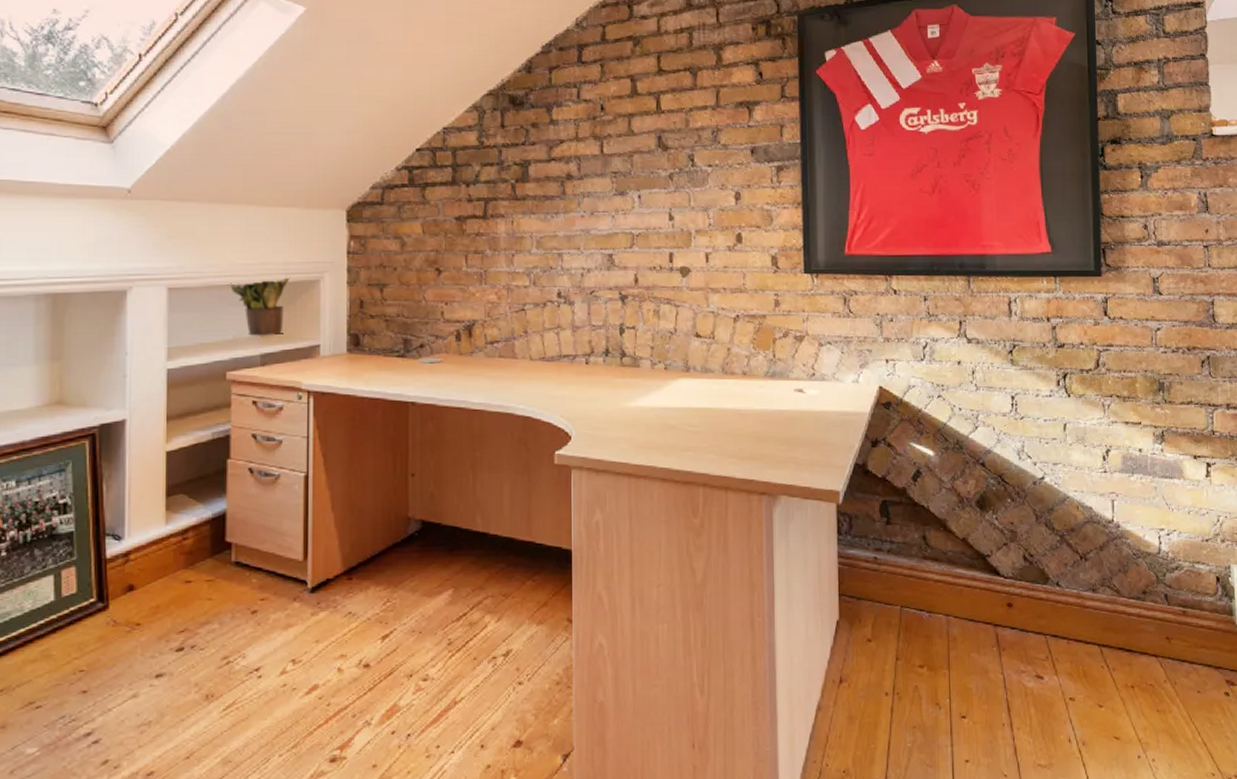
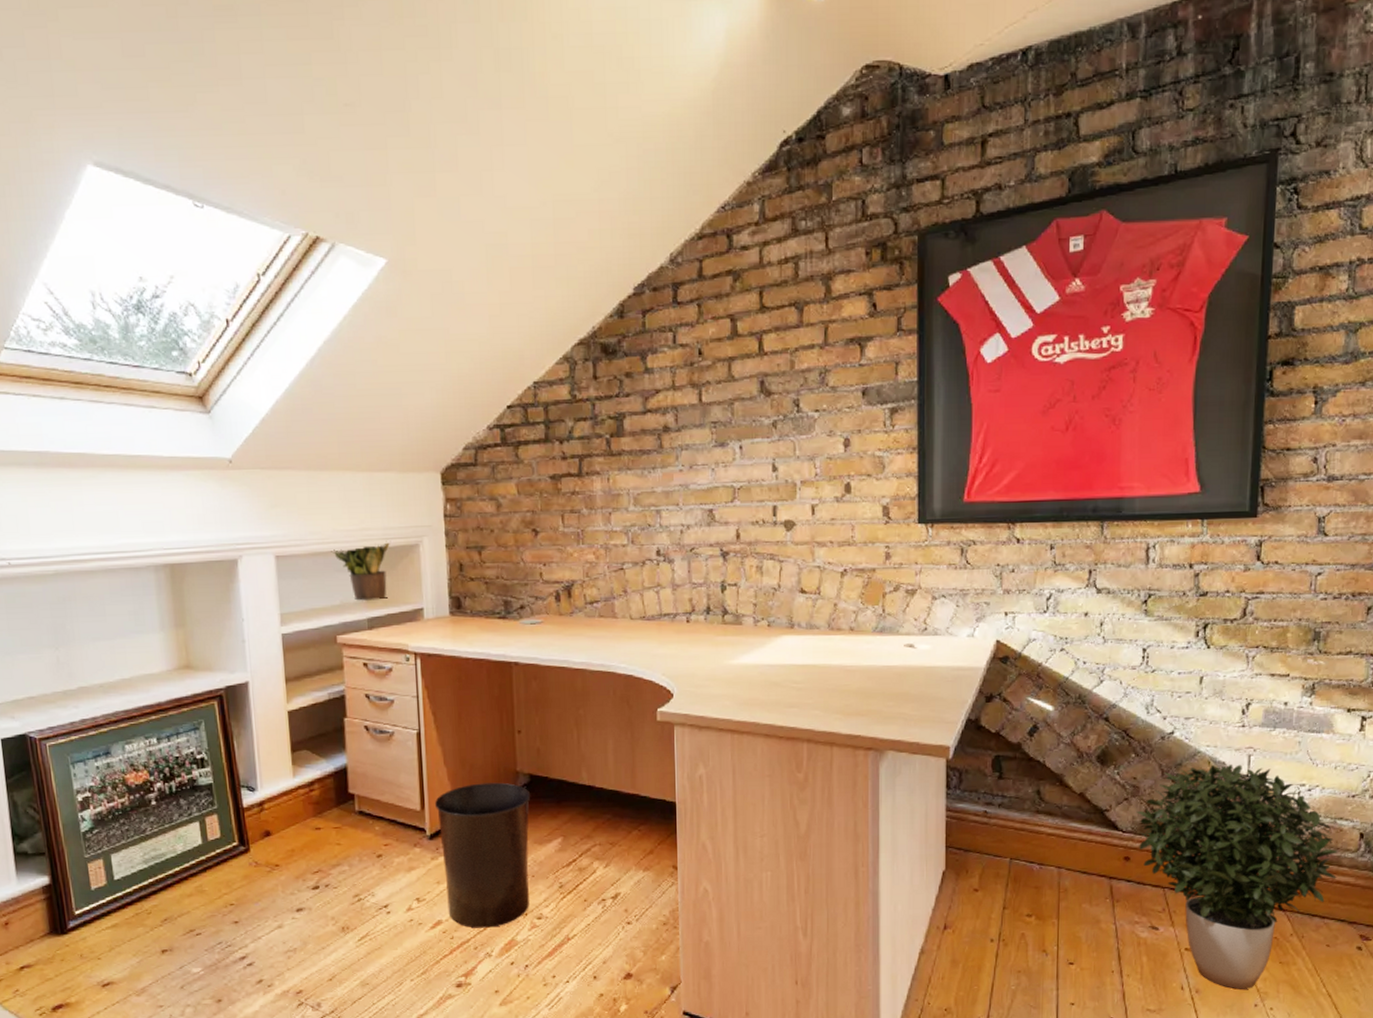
waste bin: none [318,529,422,693] -> present [434,782,531,928]
potted plant: none [1015,509,1200,740] -> present [1136,764,1338,989]

